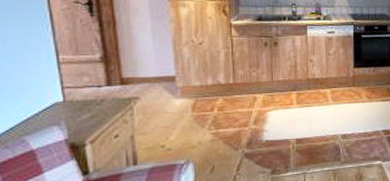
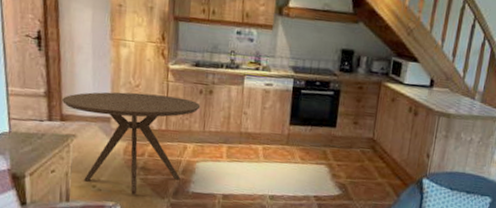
dining table: none [121,50,267,151] -> present [62,92,201,196]

